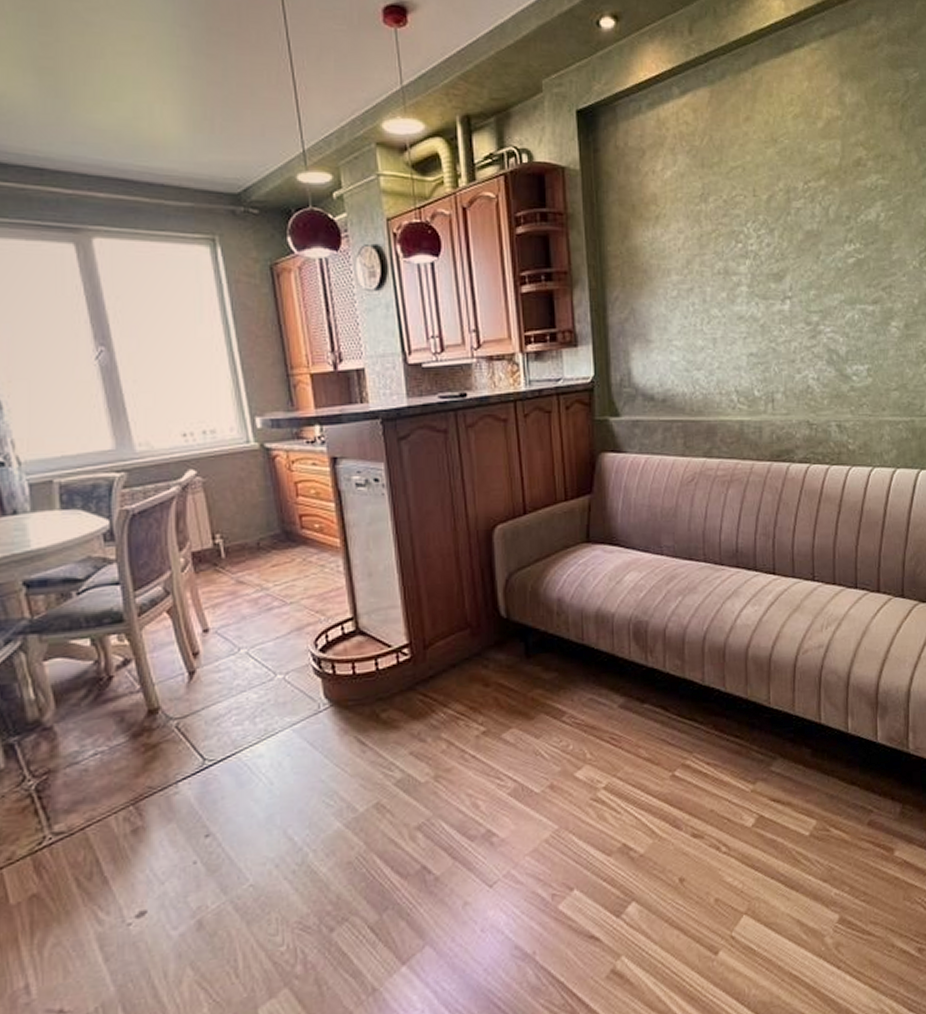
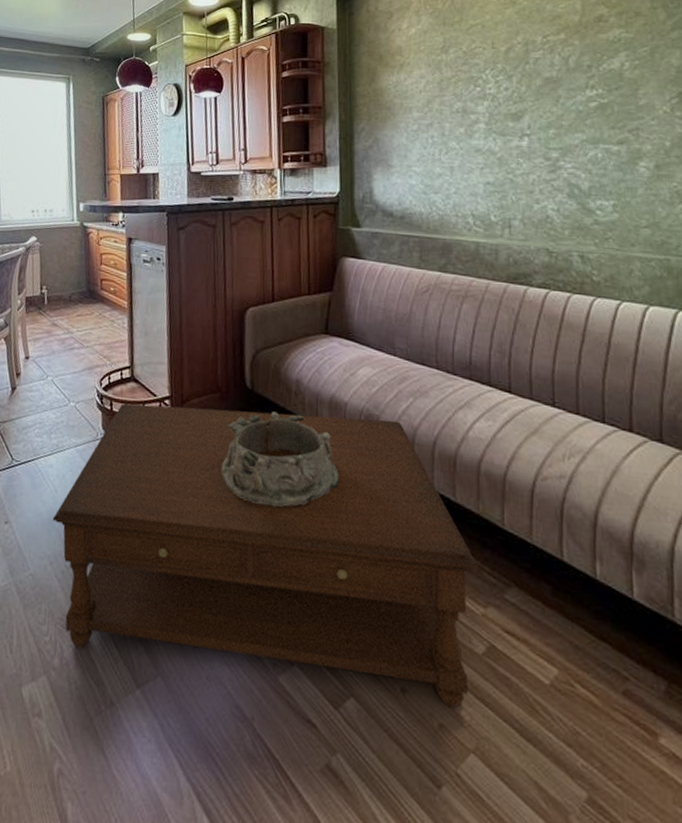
coffee table: none [271,623,747,947] -> present [52,403,478,708]
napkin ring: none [478,636,610,741] -> present [220,411,339,508]

